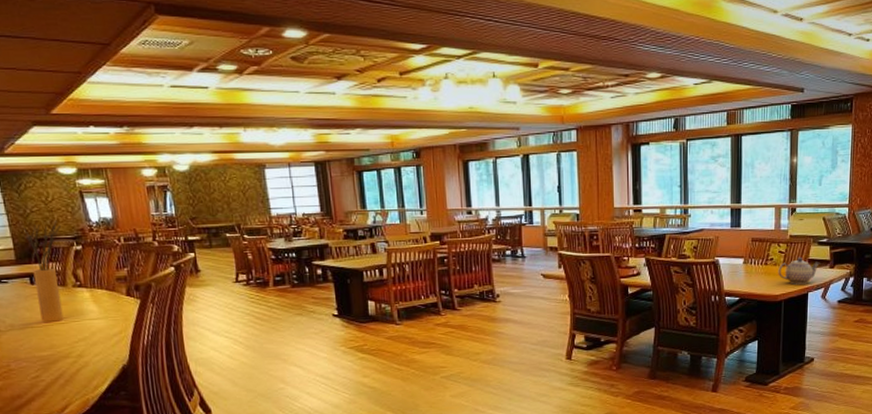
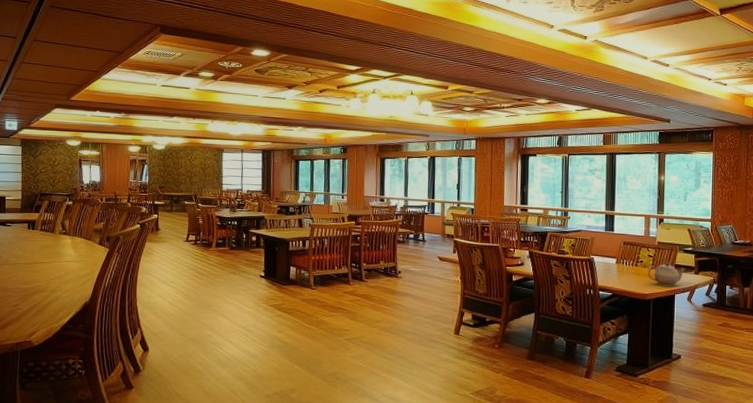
vase: present [23,220,64,324] -> none [30,180,60,262]

